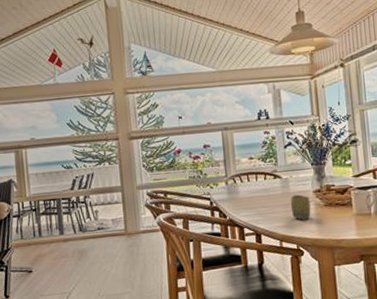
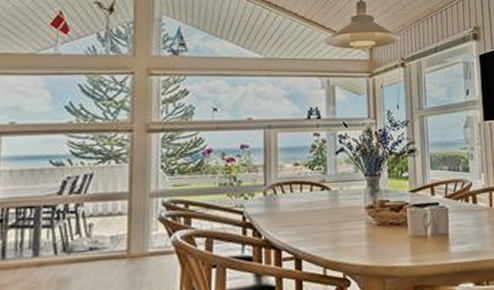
cup: present [290,194,311,220] -> none [338,210,362,242]

